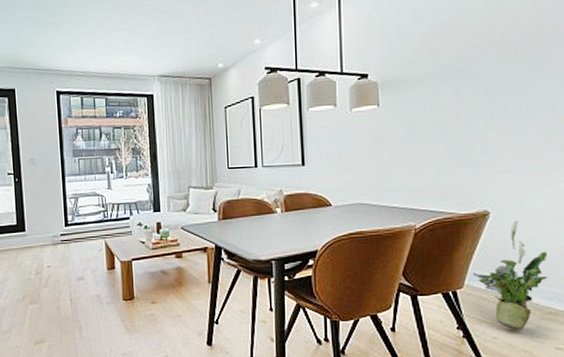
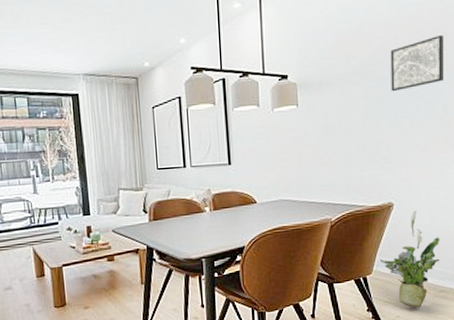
wall art: none [487,27,553,91] -> present [390,34,445,92]

